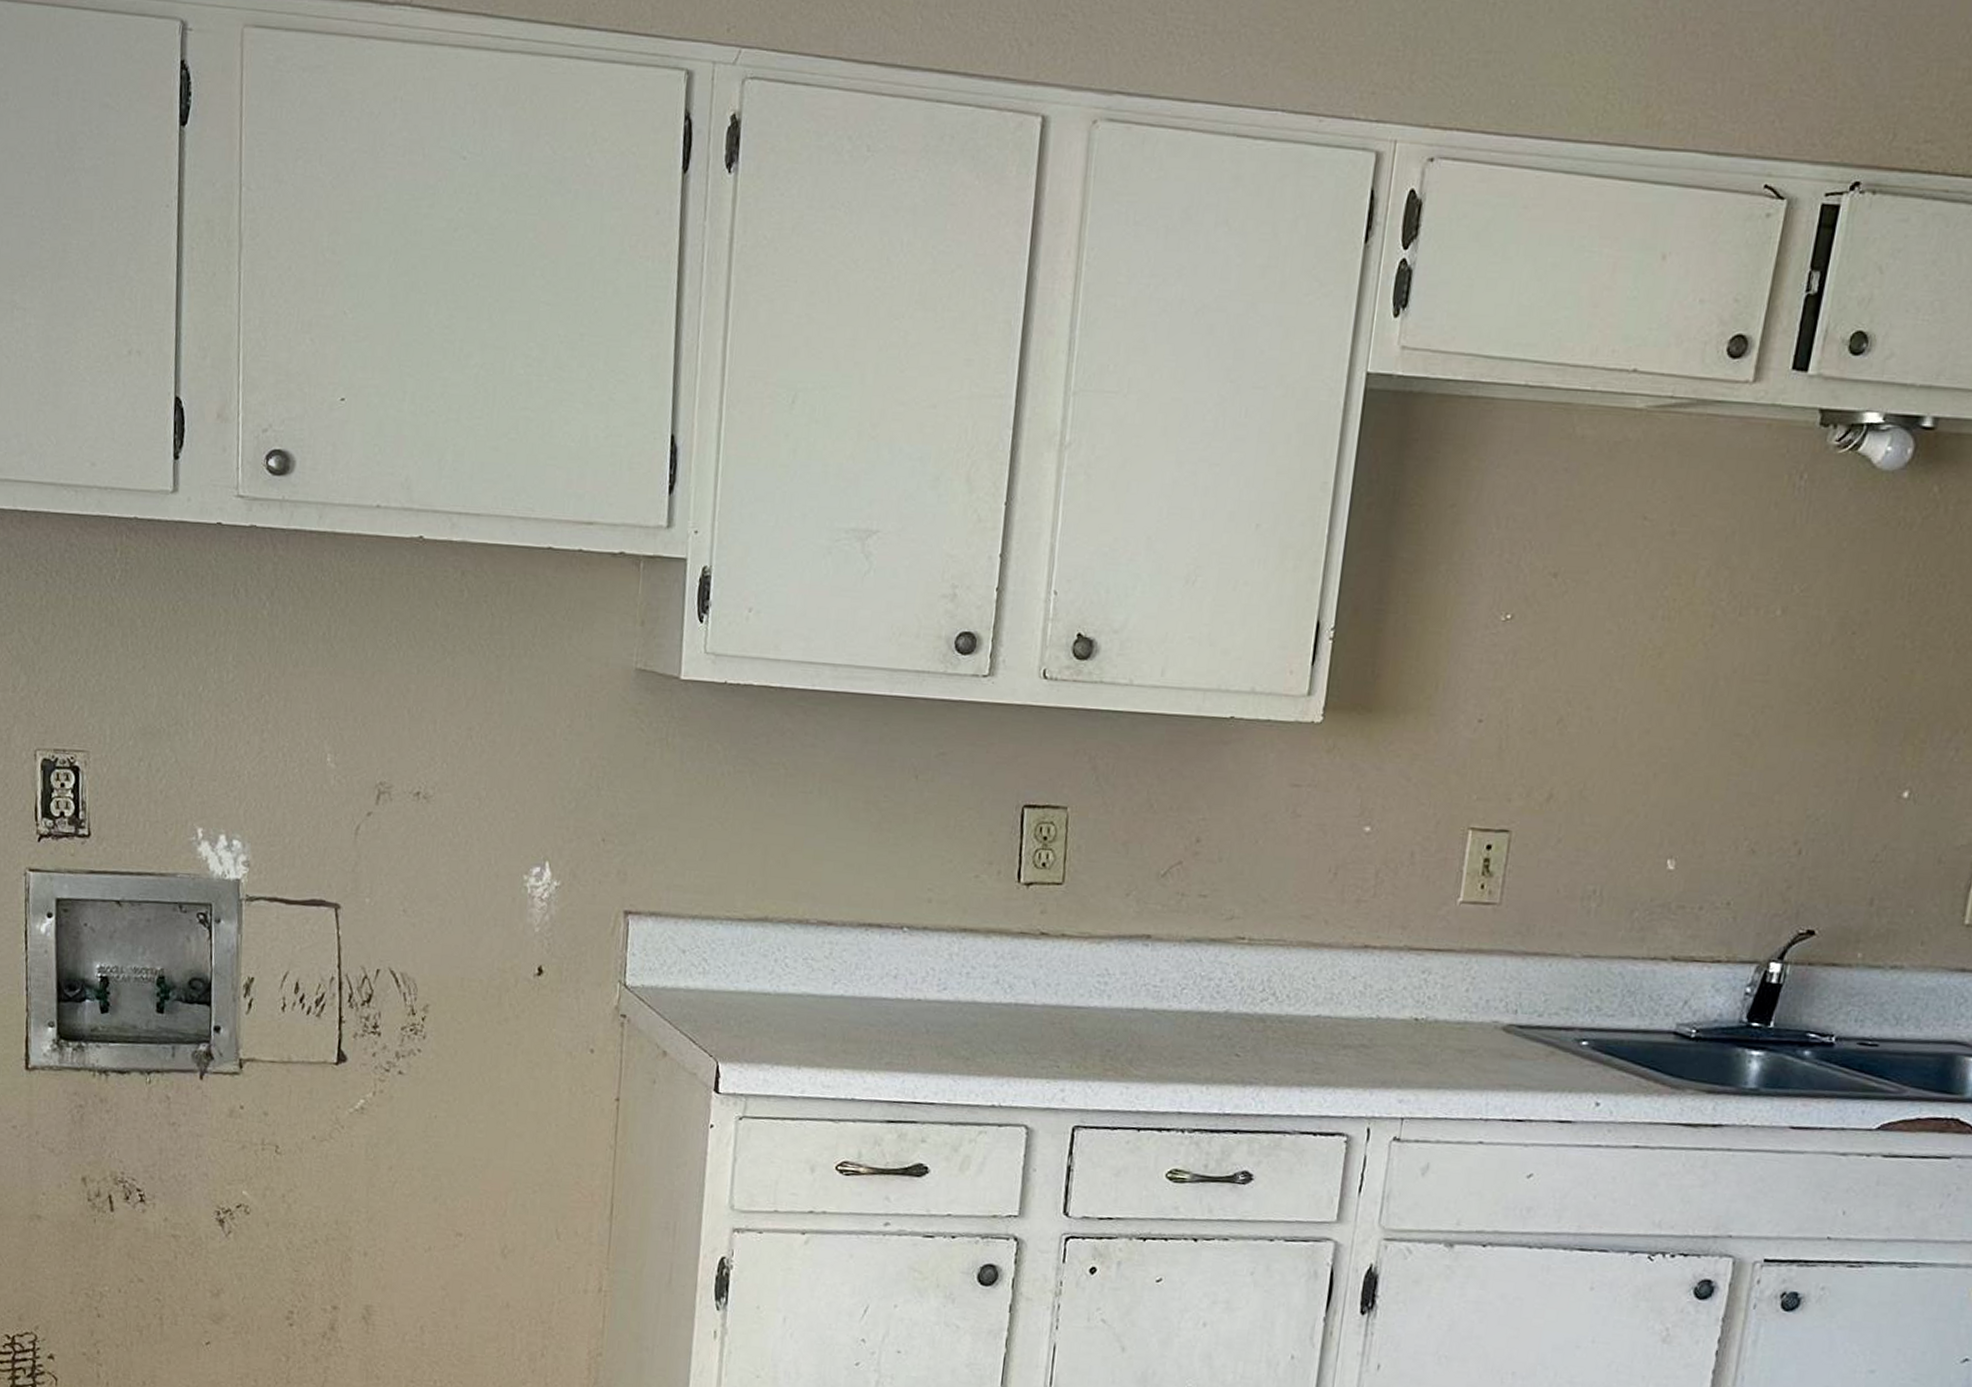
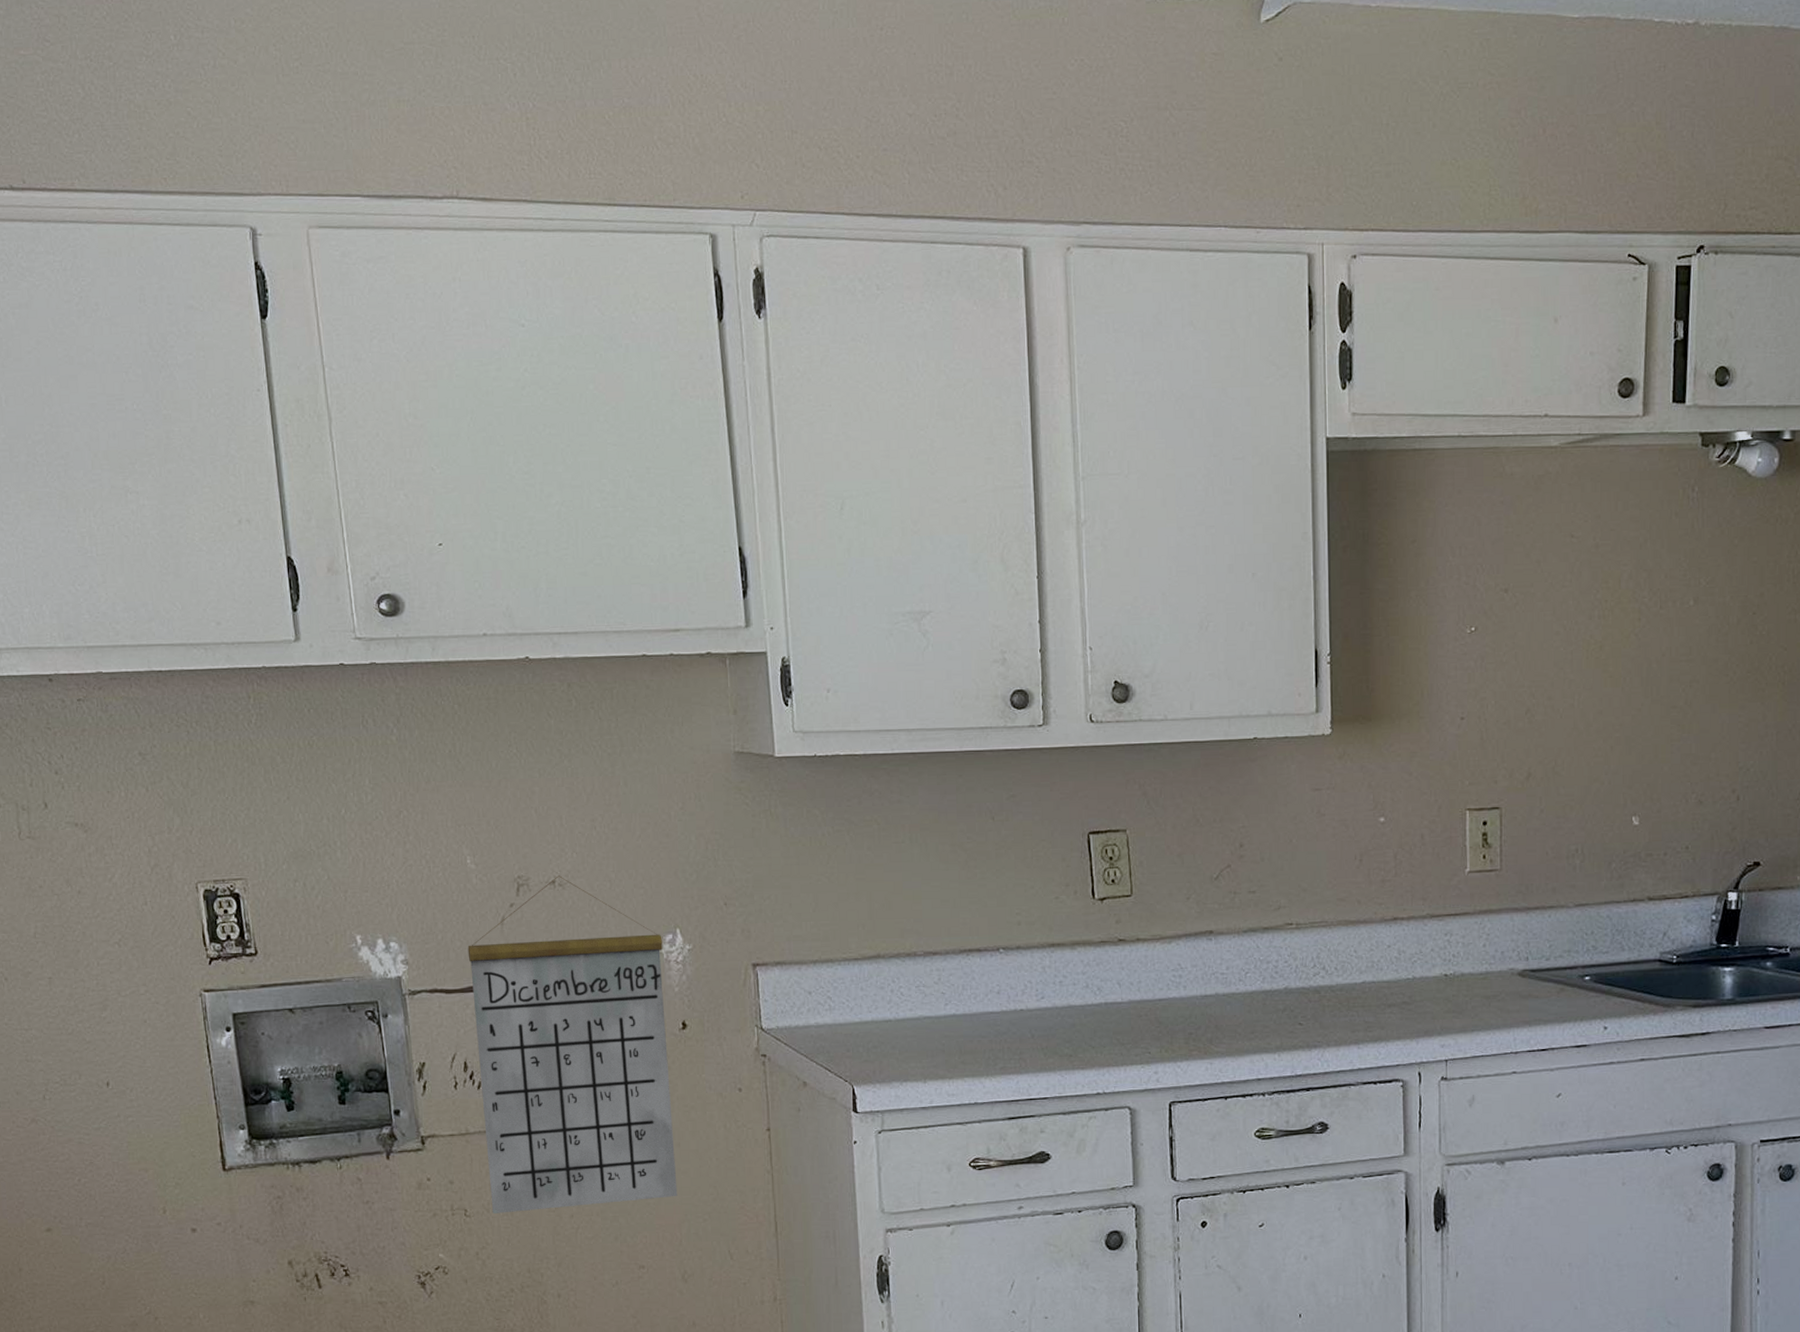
calendar: none [305,786,529,1162] -> present [467,875,678,1213]

